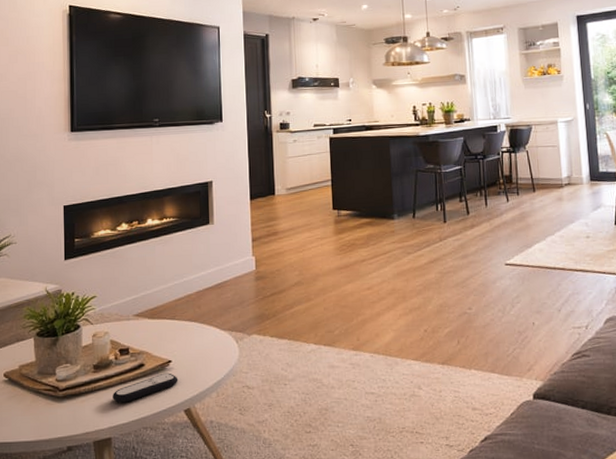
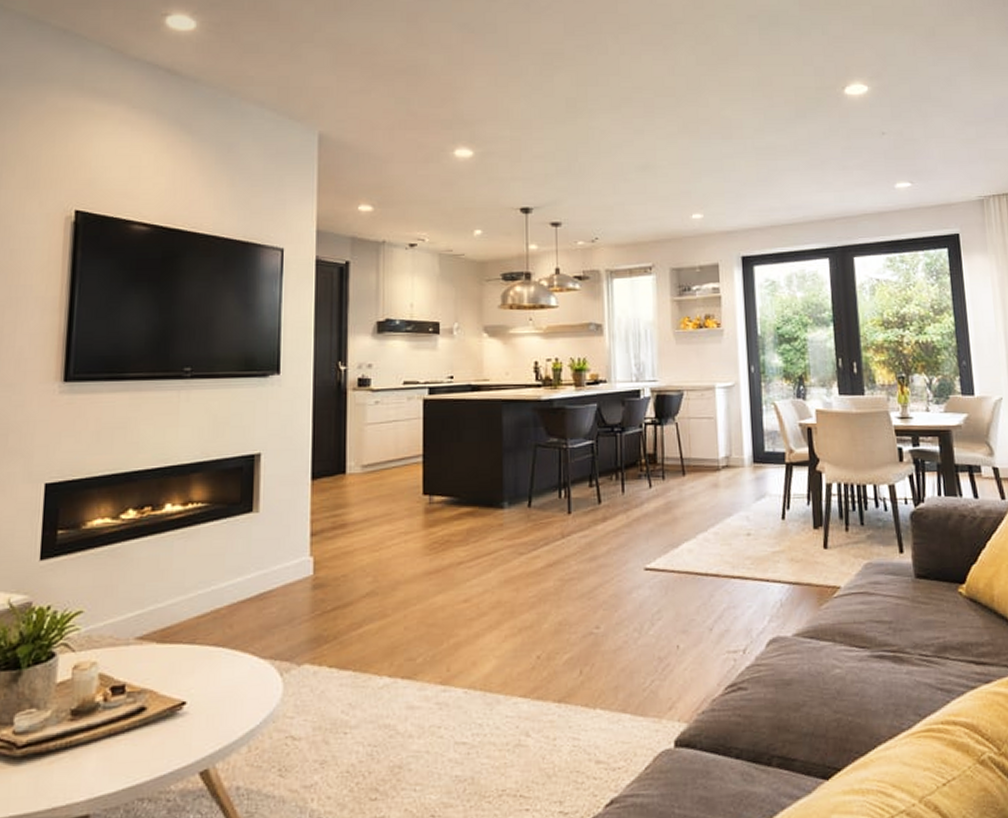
remote control: present [113,373,178,403] -> none [96,719,194,764]

